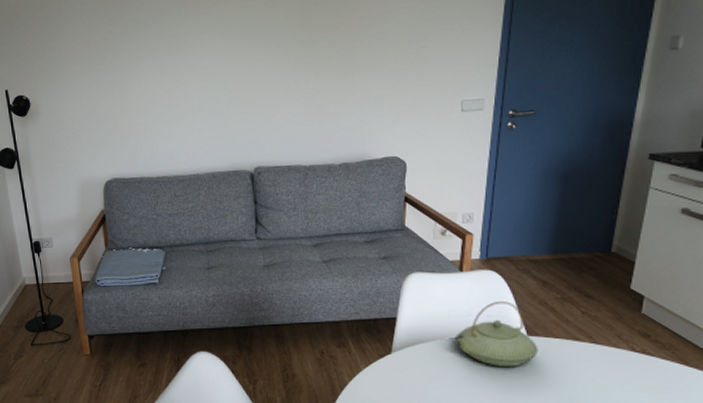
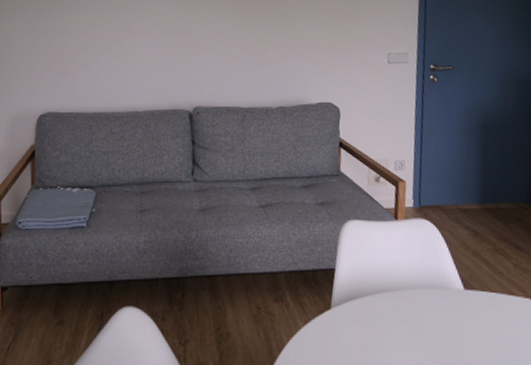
teapot: present [454,301,539,368] -> none [393,252,477,325]

